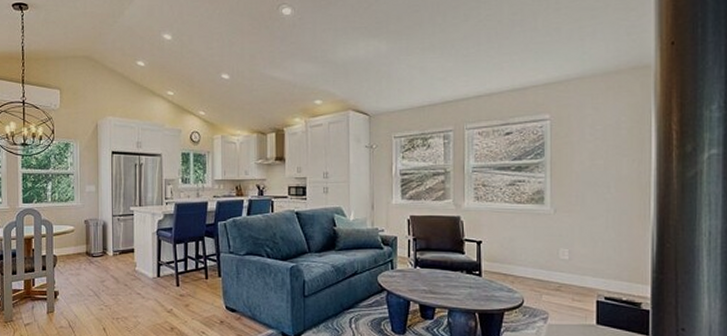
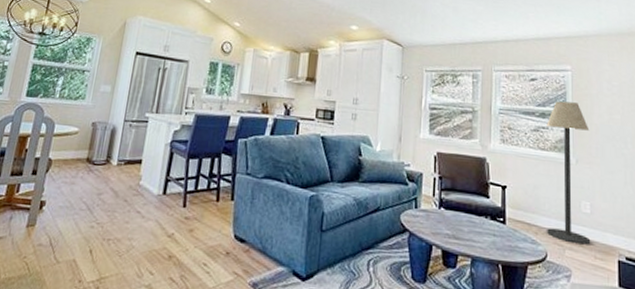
floor lamp: none [523,152,570,289] -> present [547,101,591,245]

